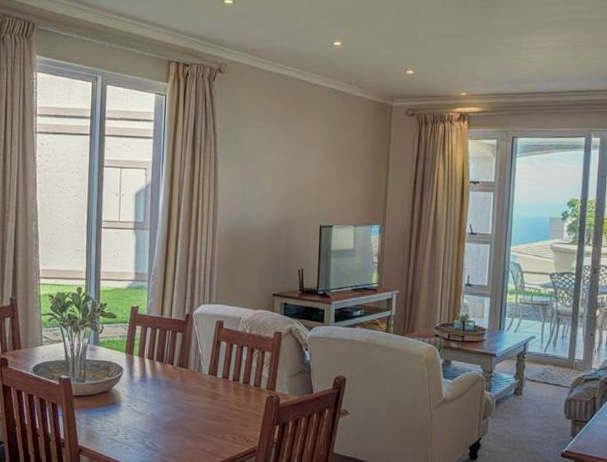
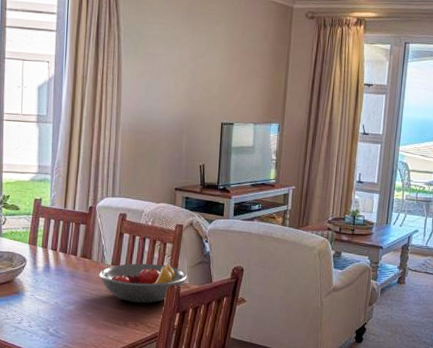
fruit bowl: none [196,372,287,415] -> present [99,263,187,303]

